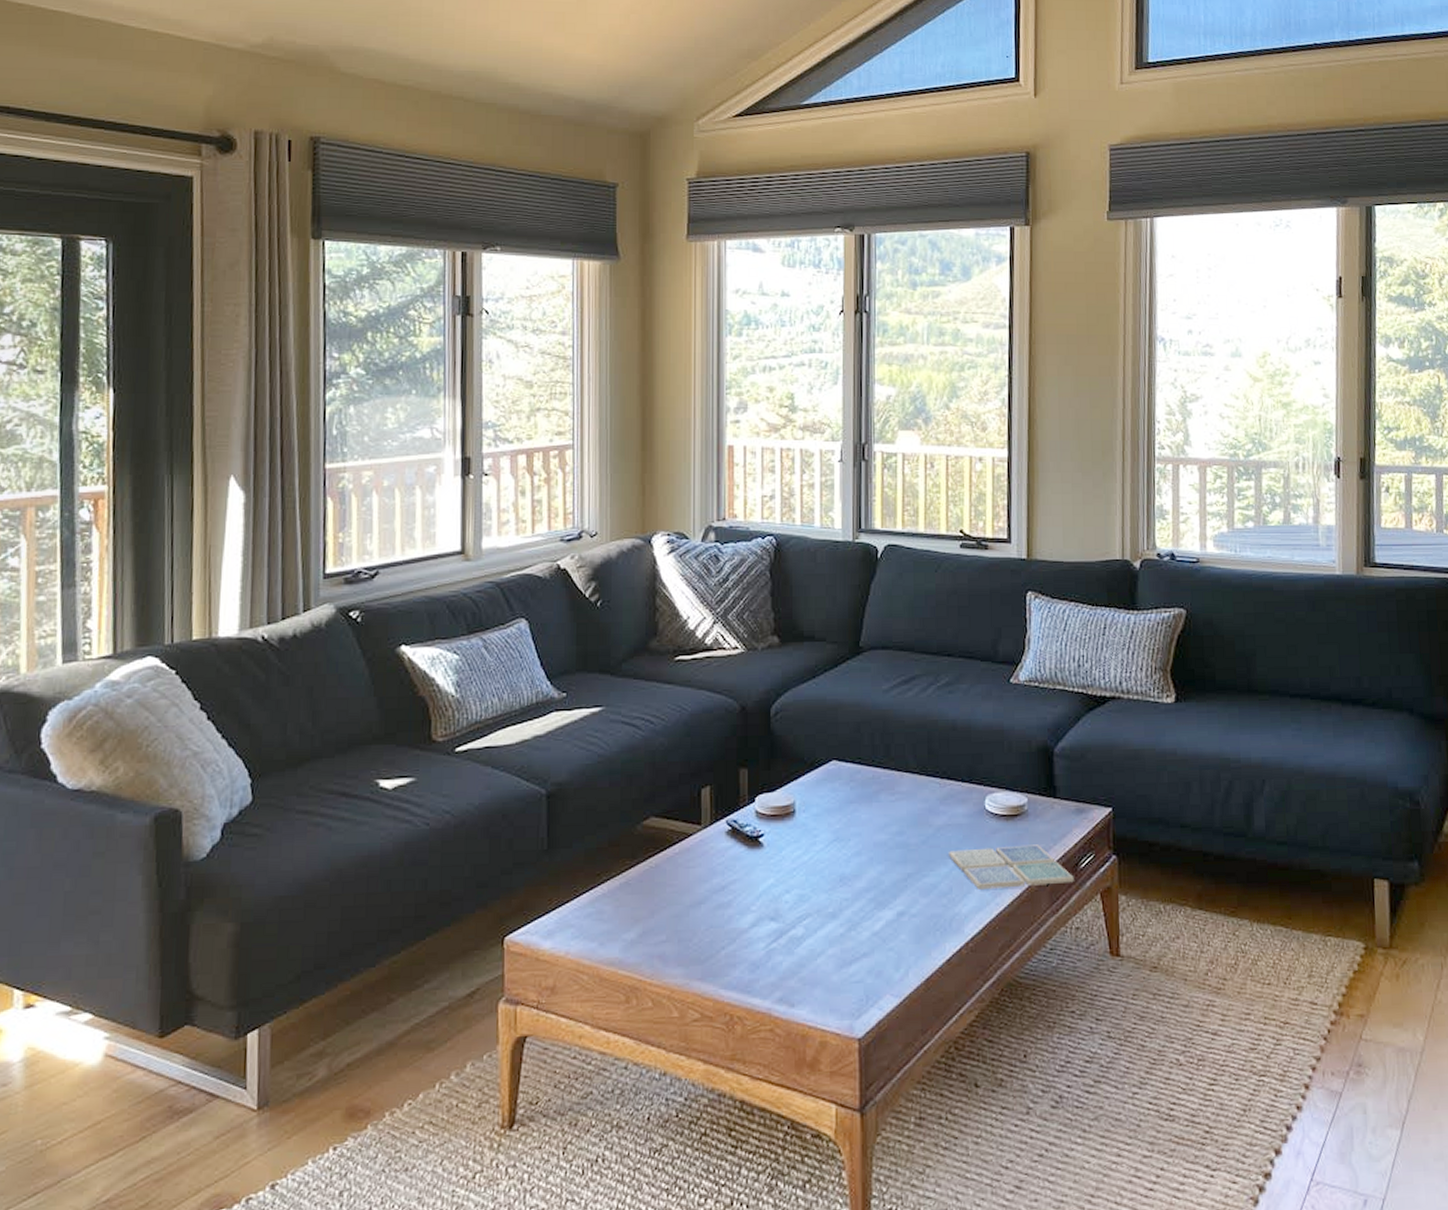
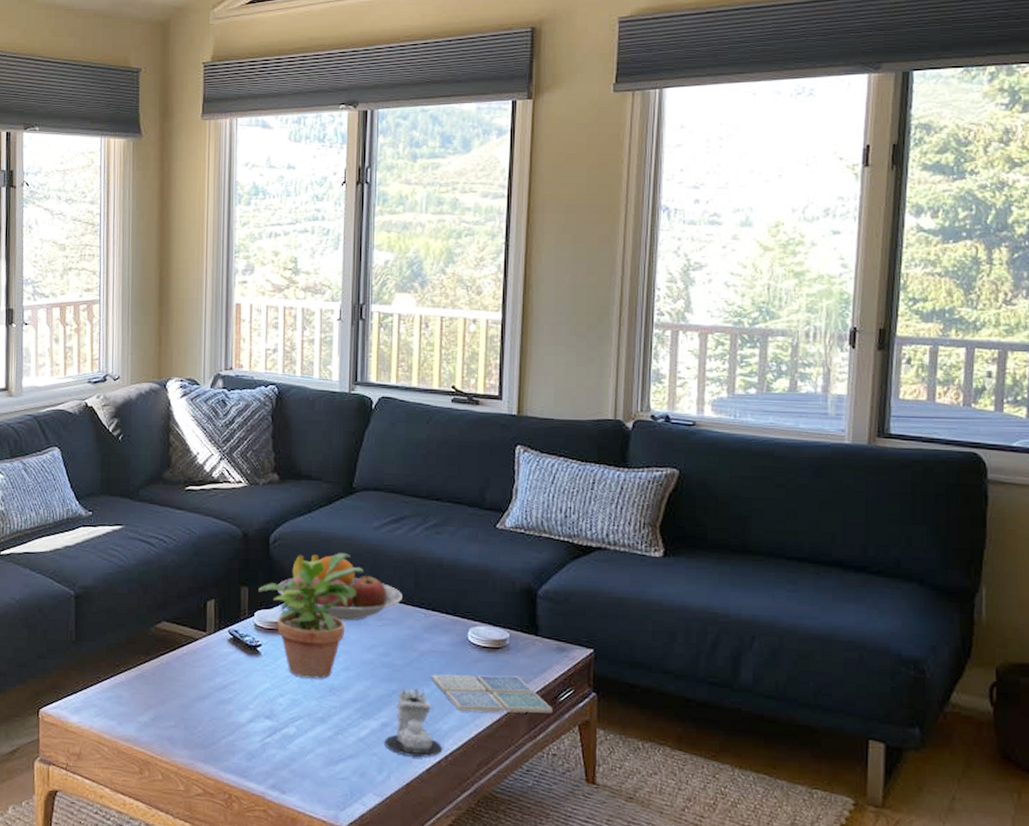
potted plant: none [759,722,875,869] -> present [258,553,365,679]
fruit bowl: none [780,725,915,799] -> present [278,554,402,621]
candle: none [901,869,963,947] -> present [385,688,443,757]

